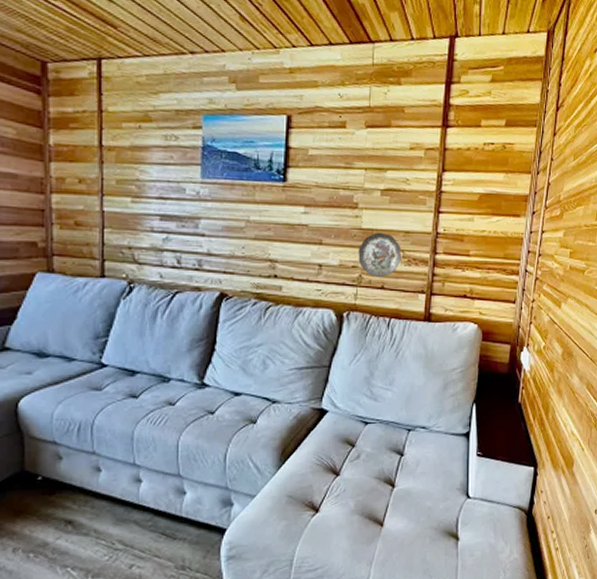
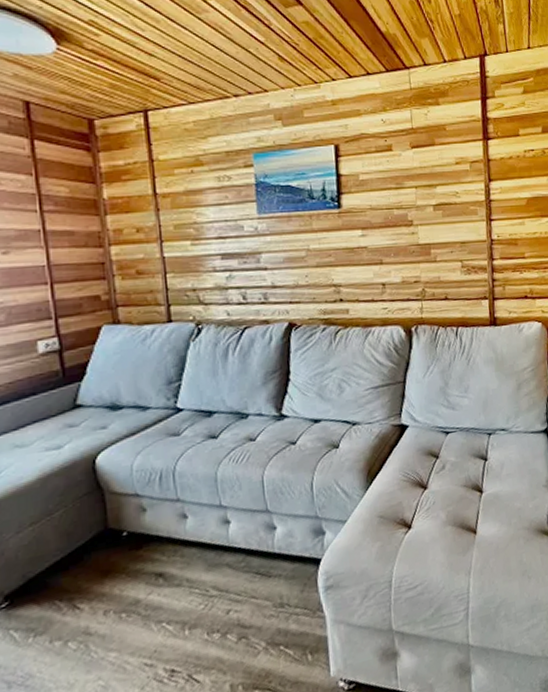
decorative plate: present [358,232,401,277] -> none [418,245,461,289]

